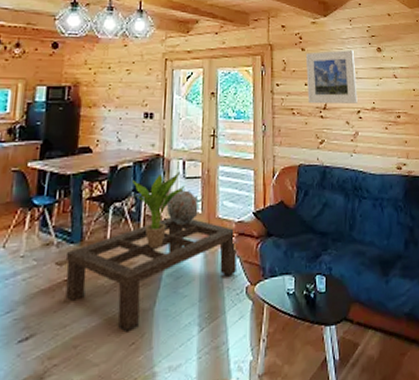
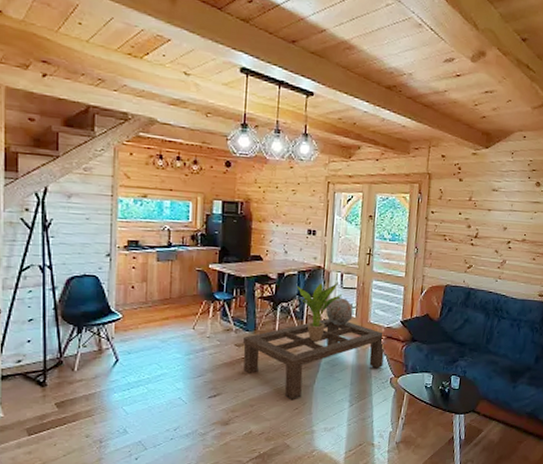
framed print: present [305,50,358,104] -> none [460,182,512,234]

